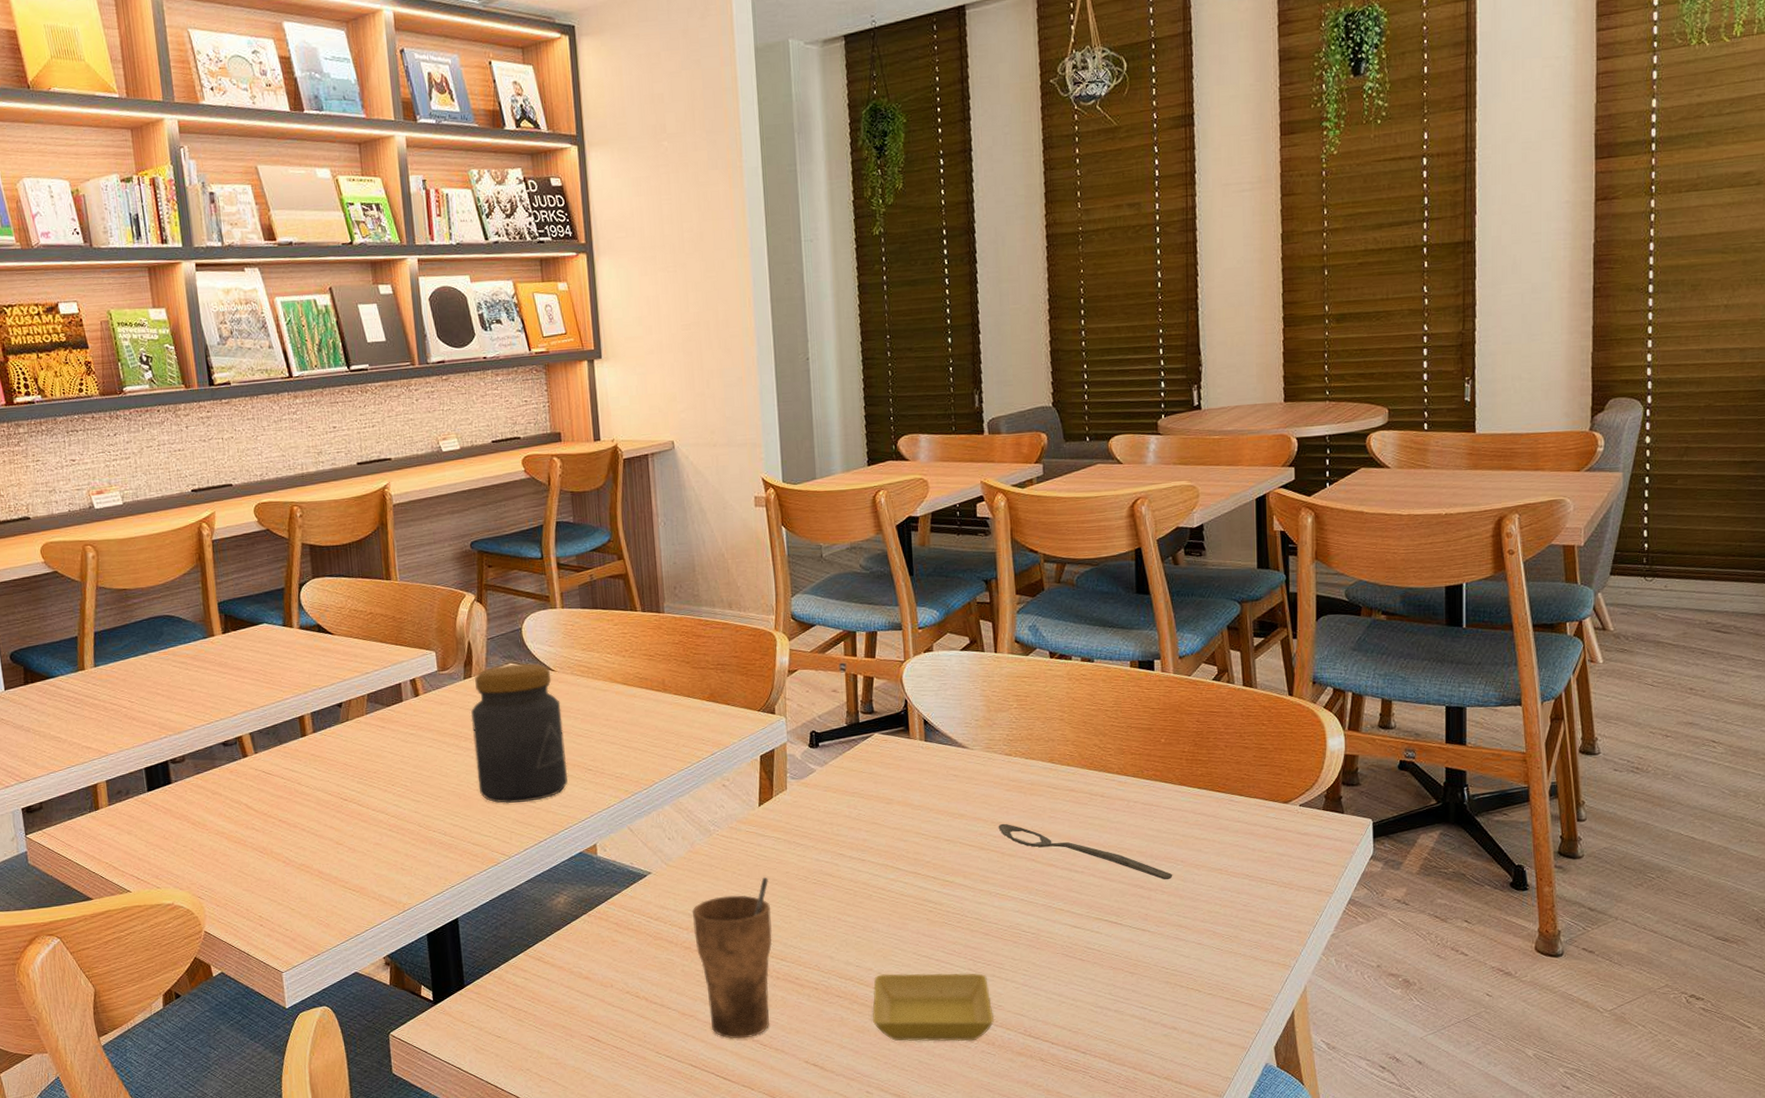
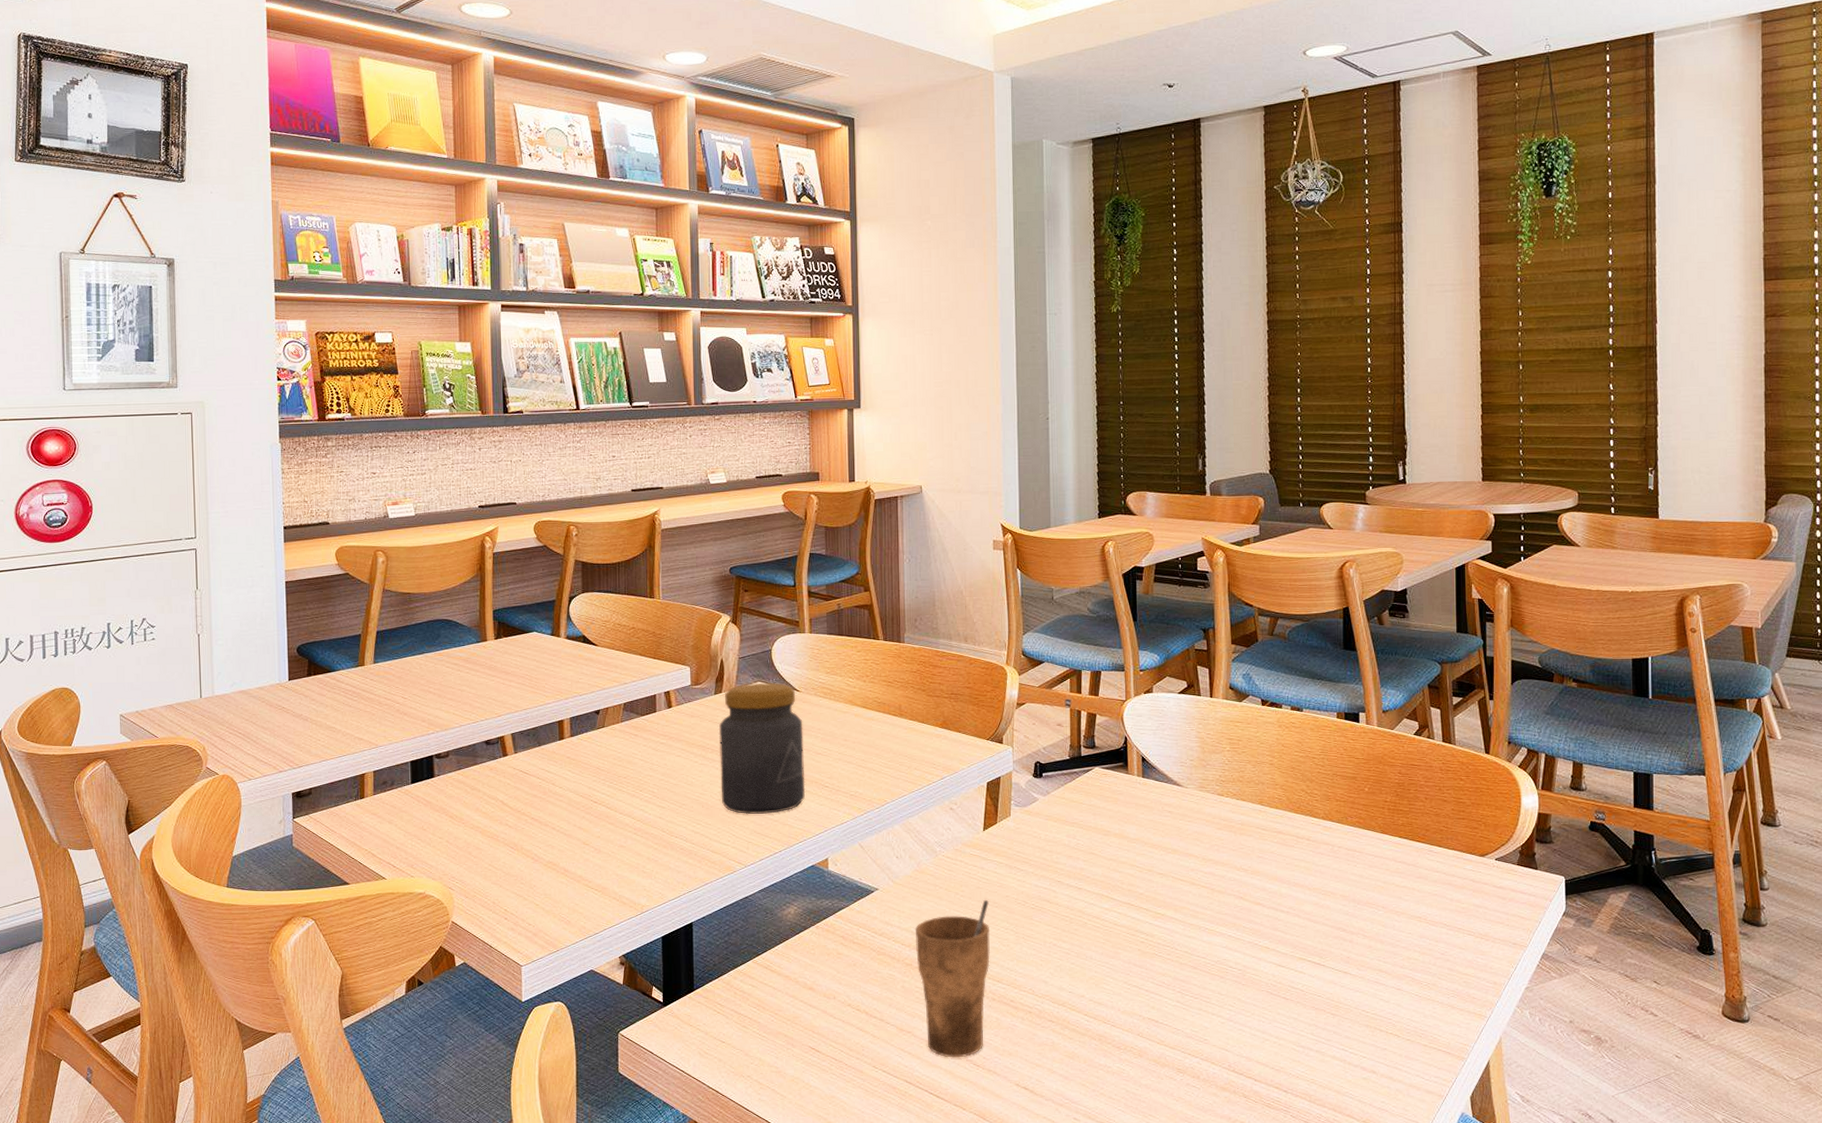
saucer: present [872,973,995,1042] -> none [1082,1002,1200,1073]
spoon: present [998,823,1173,880] -> none [1209,860,1374,925]

